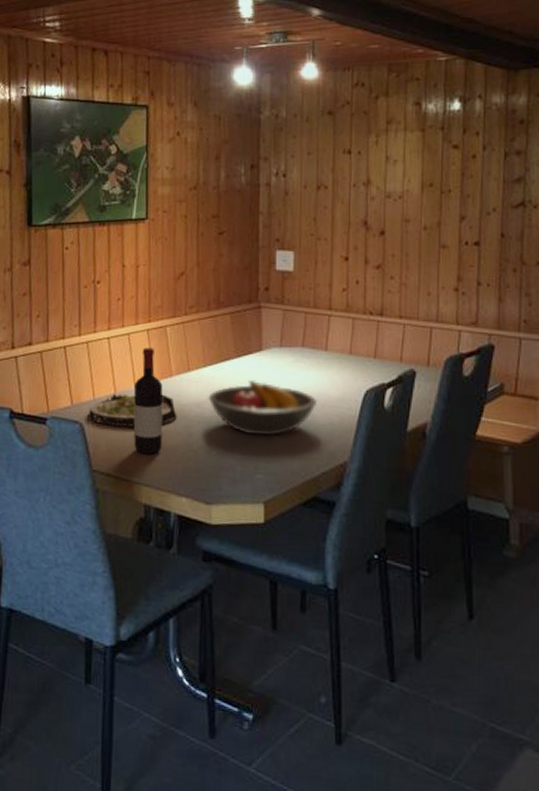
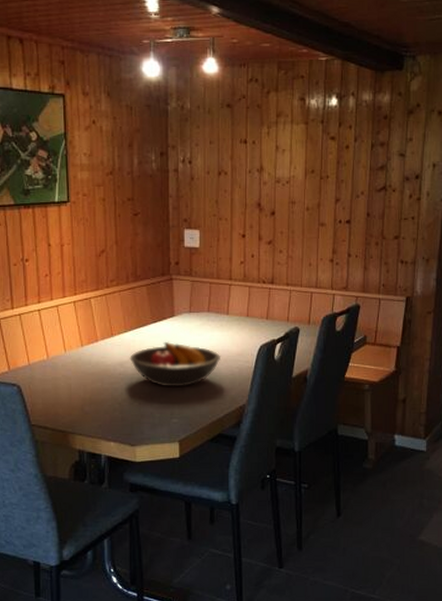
salad plate: present [87,393,177,427] -> none [24,357,104,386]
wine bottle: present [133,347,163,455] -> none [64,317,91,408]

